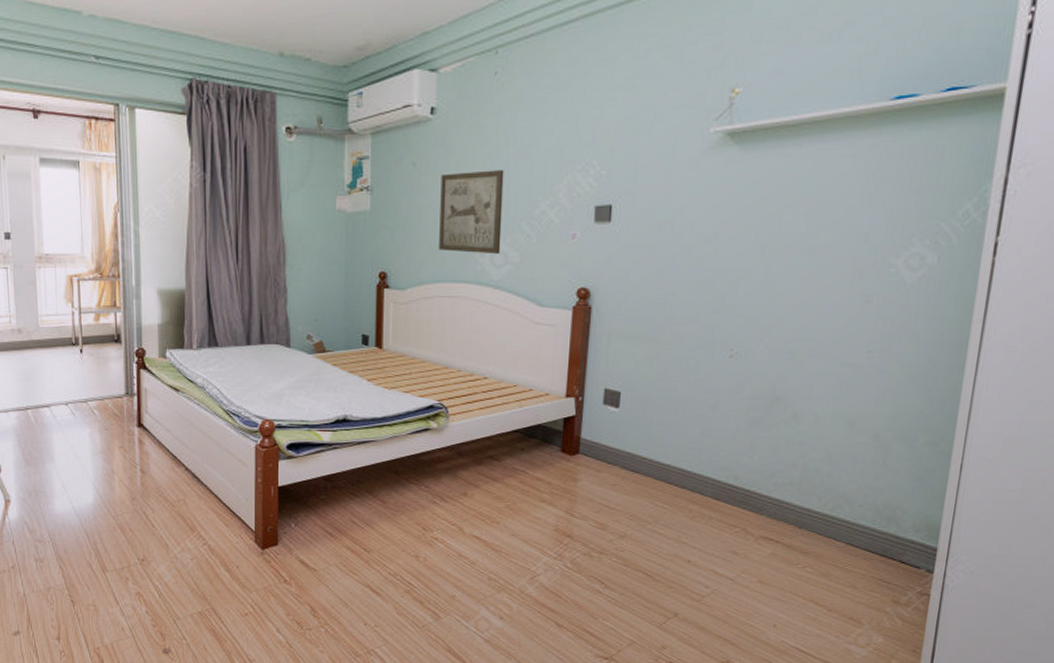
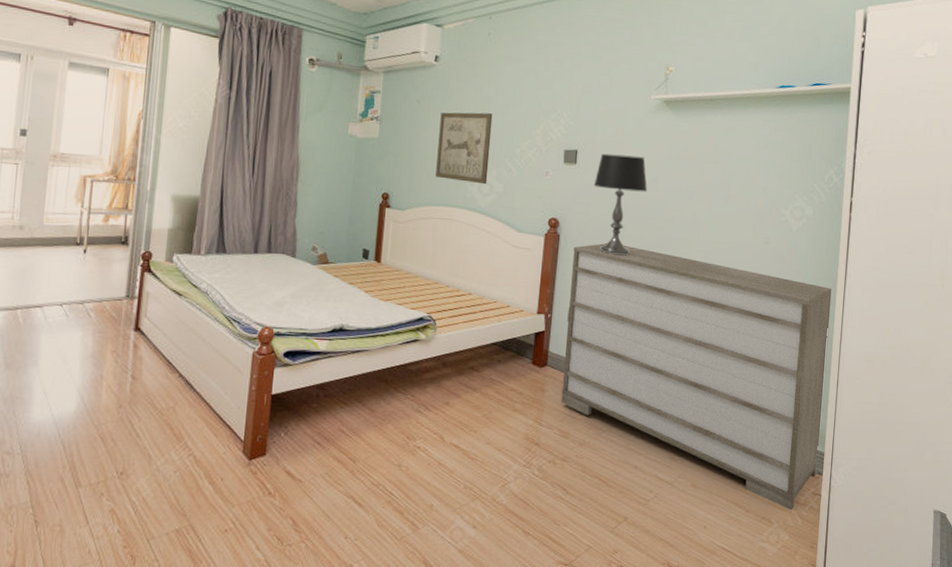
dresser: none [596,314,961,611] -> present [561,243,832,511]
table lamp: none [633,206,704,327] -> present [593,153,647,256]

